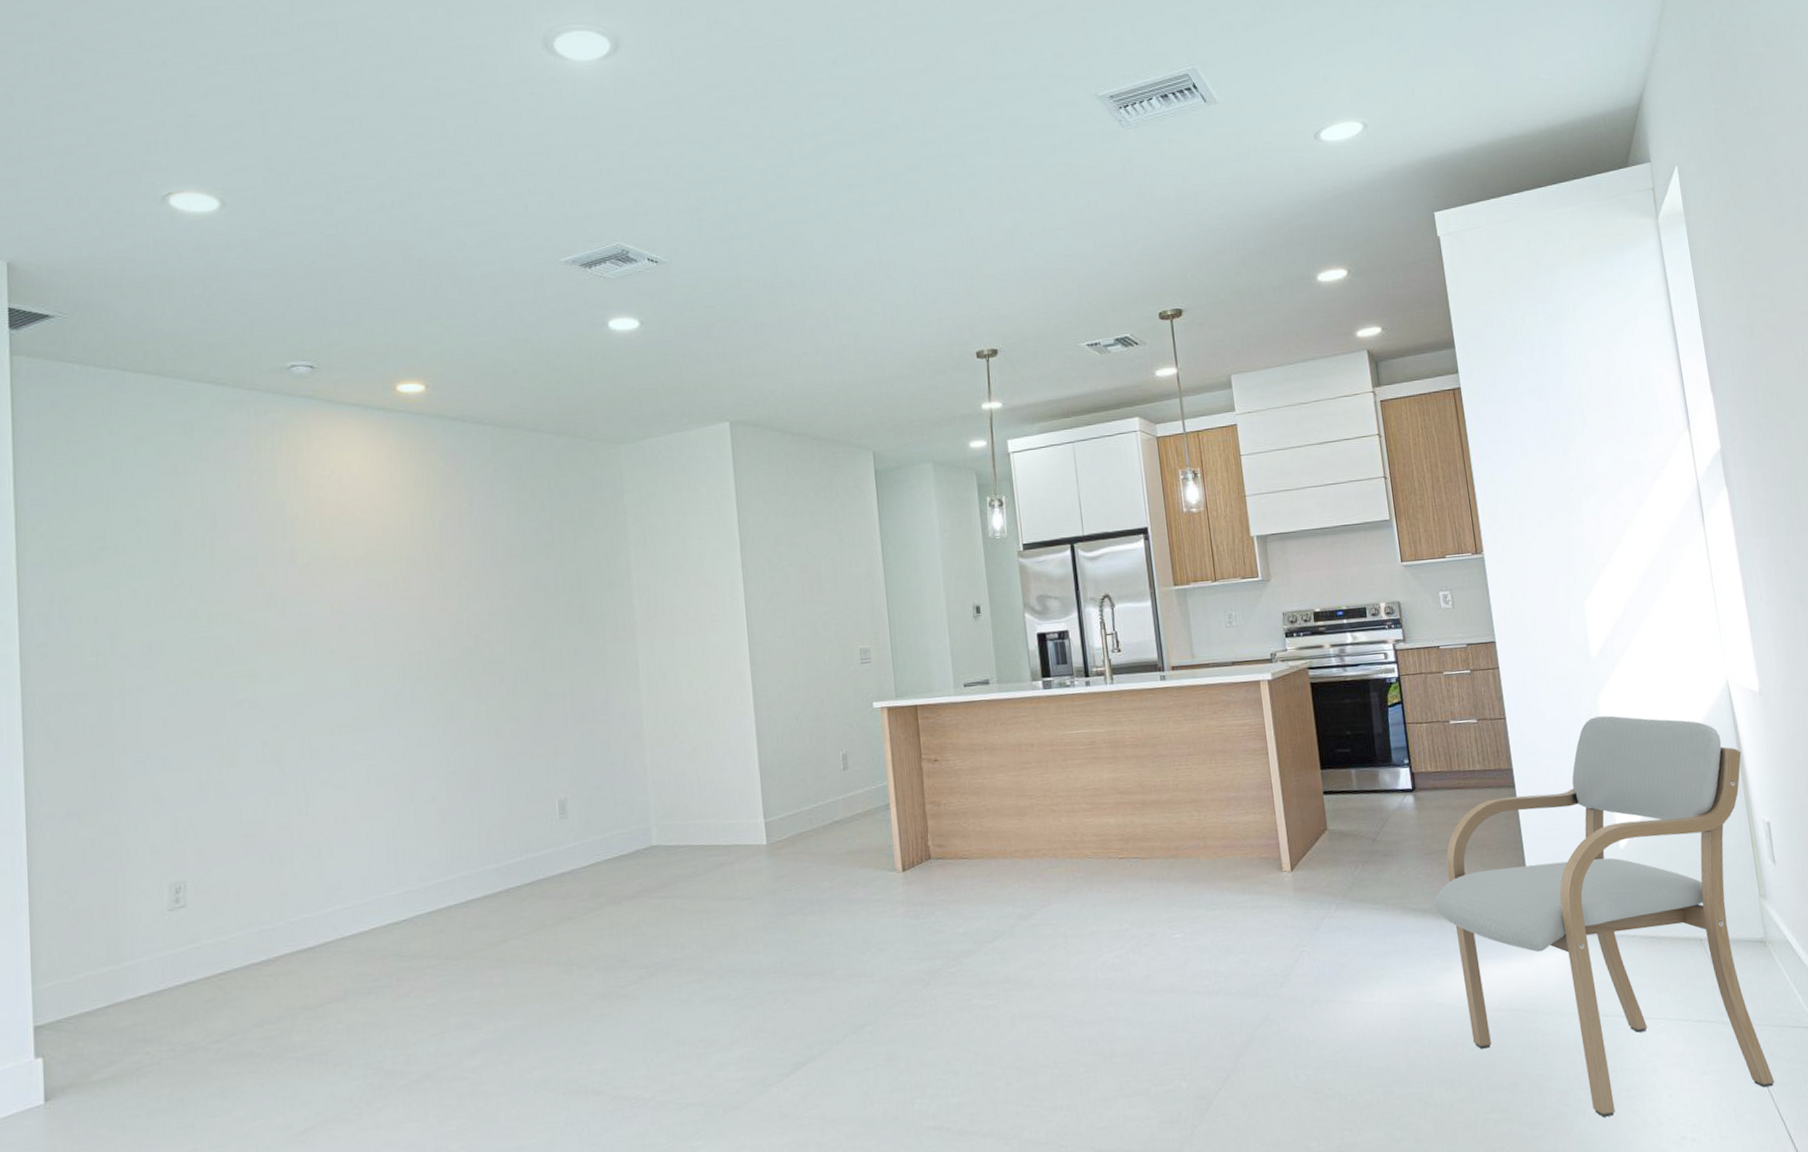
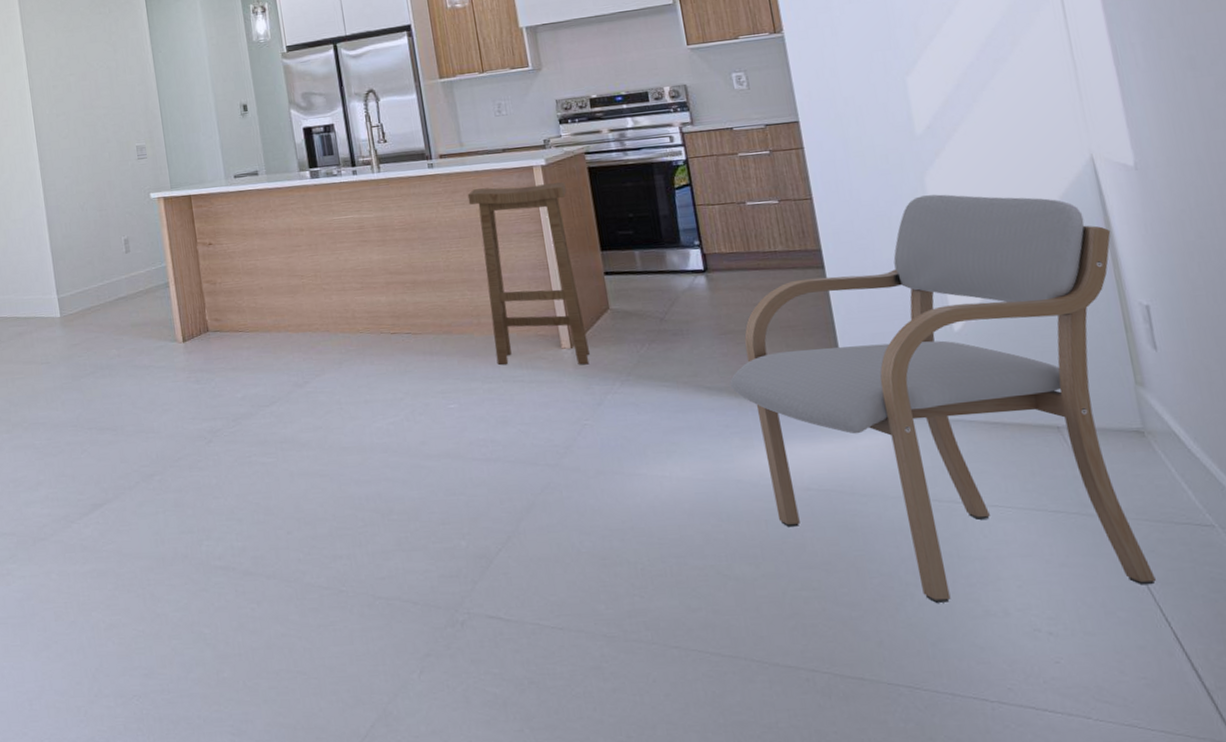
bar stool: none [1197,697,1308,890] -> present [467,182,590,365]

